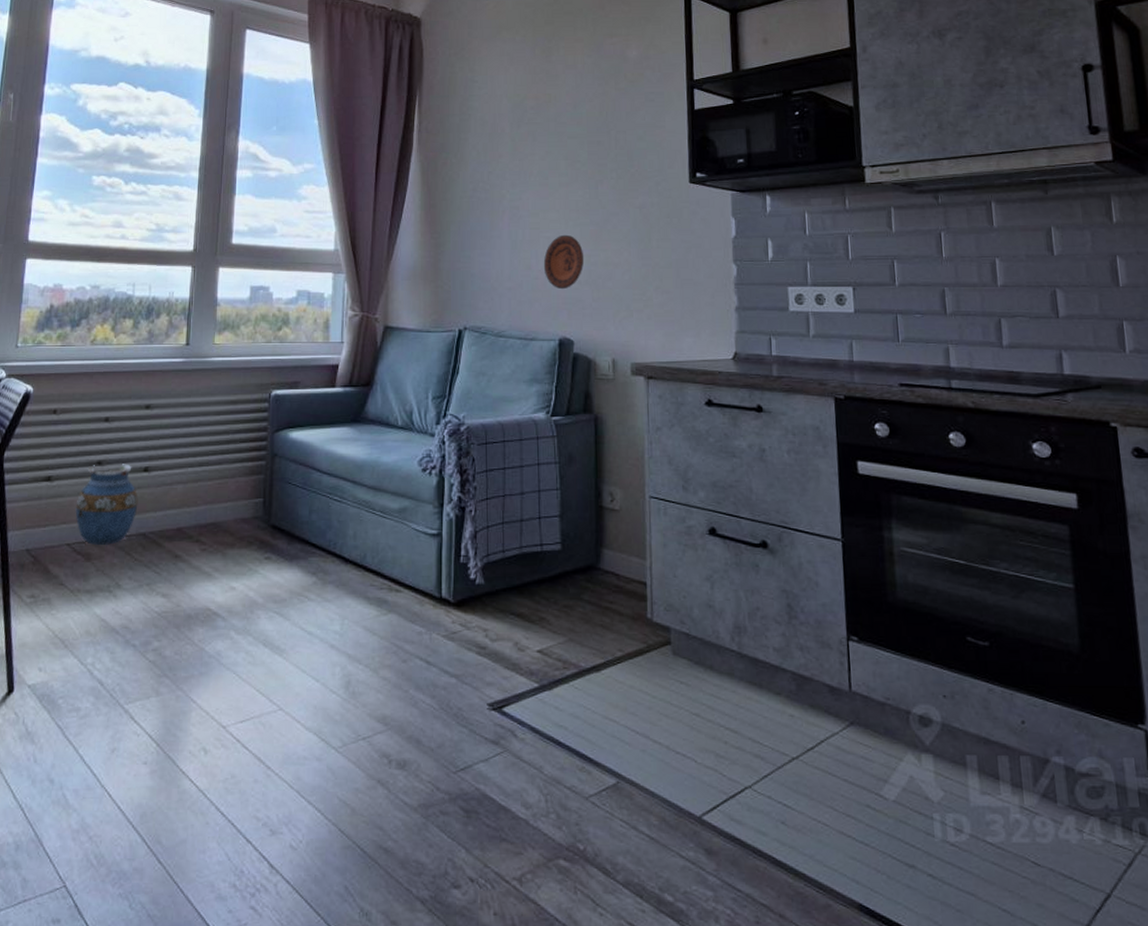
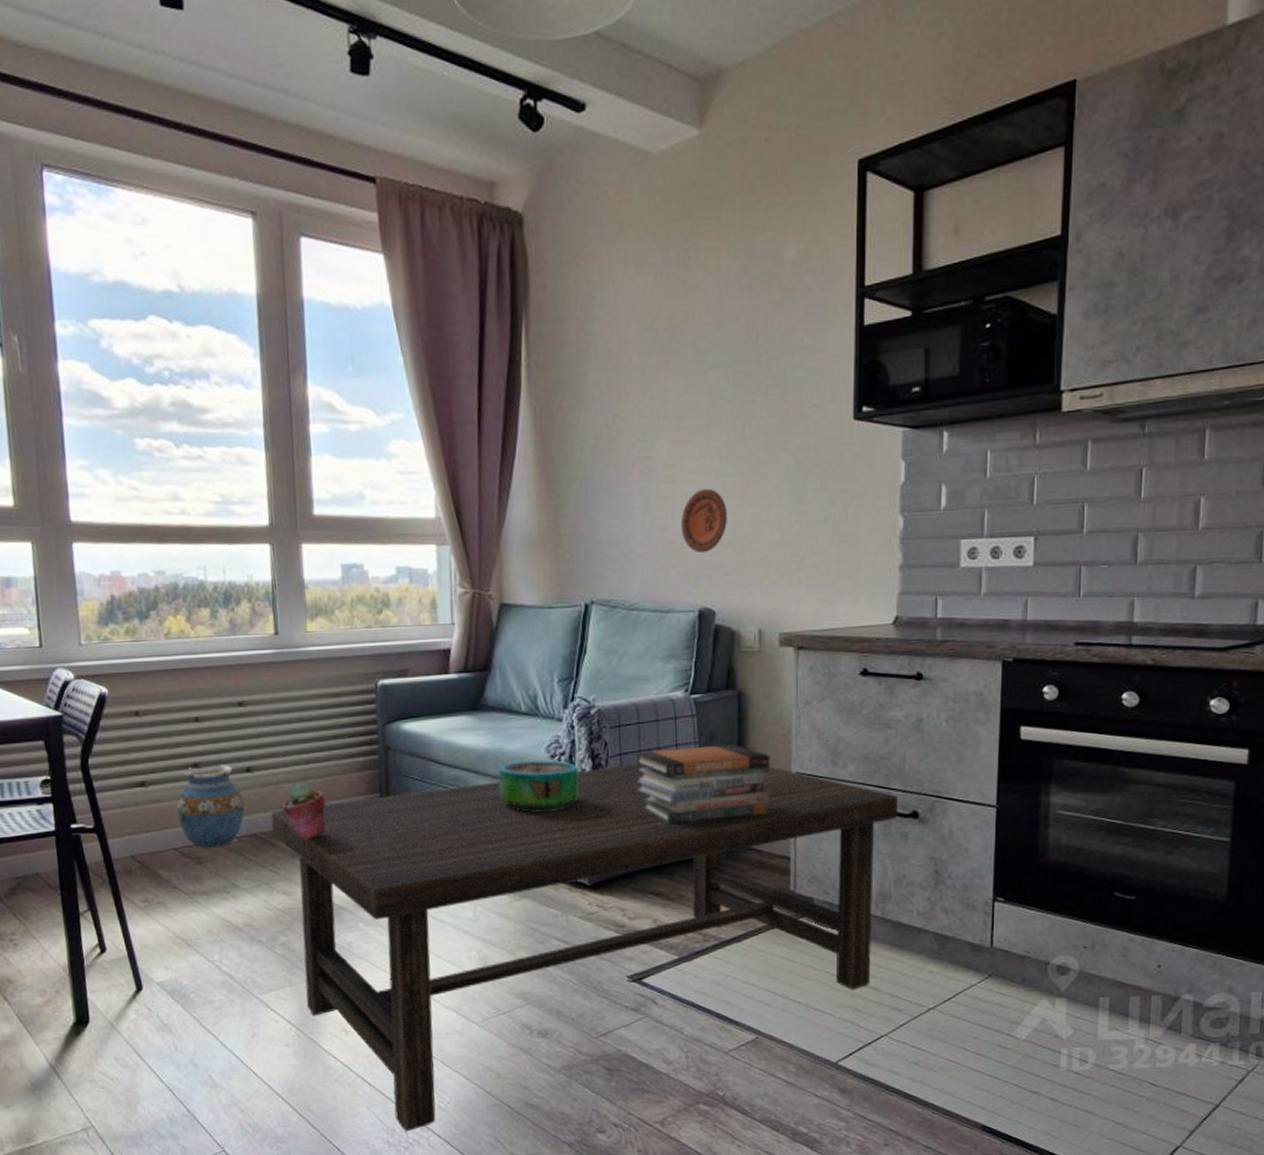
coffee table: none [160,481,748,875] -> present [271,764,899,1132]
potted succulent: none [172,485,213,541] -> present [281,783,326,840]
decorative bowl: none [374,472,448,524] -> present [499,759,580,812]
book stack: none [500,466,626,542] -> present [635,744,771,824]

